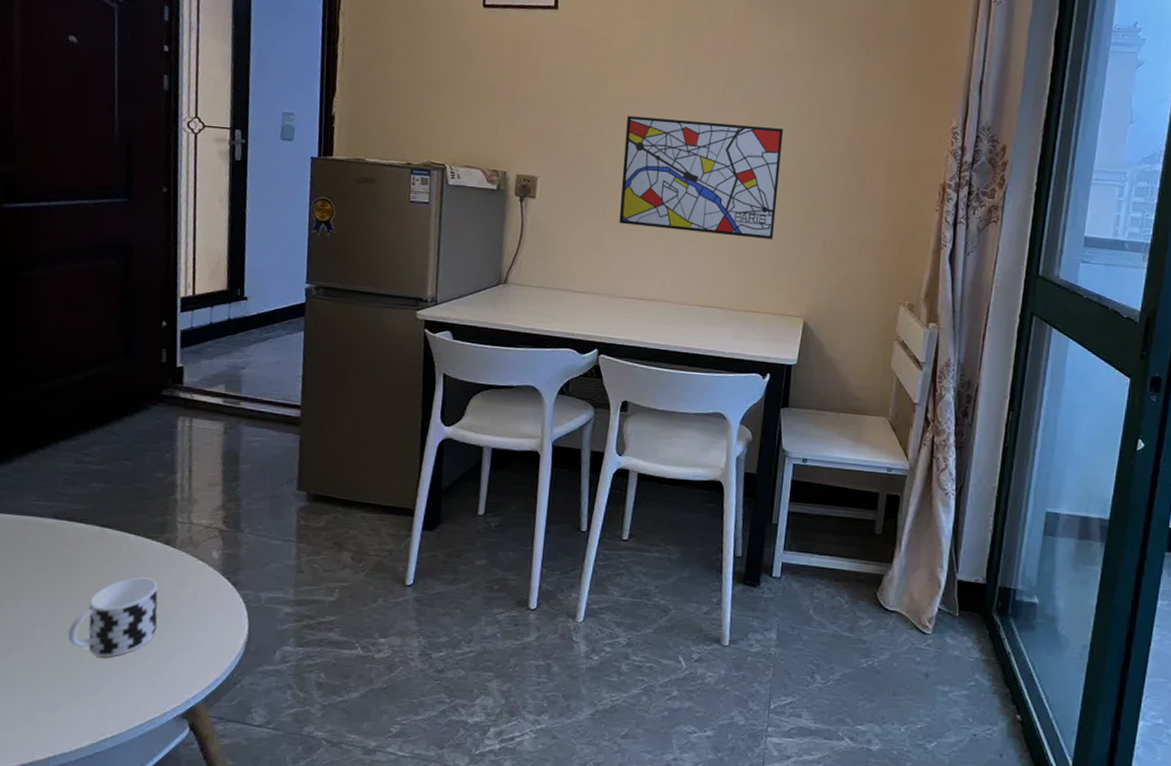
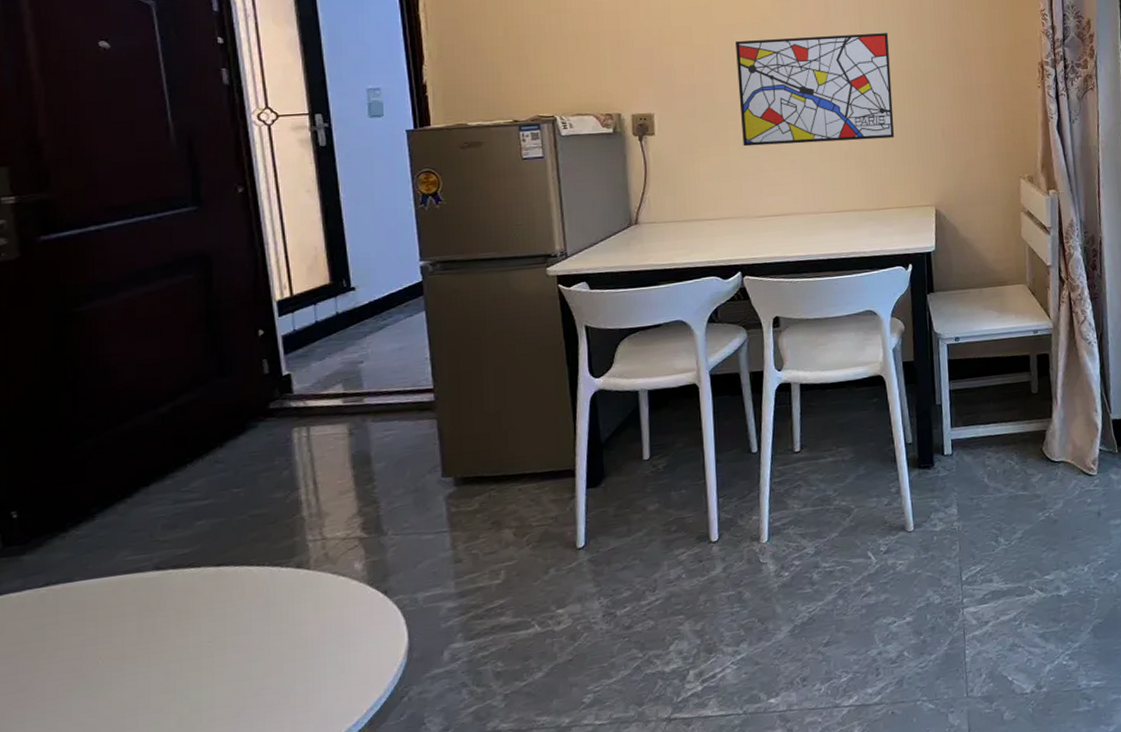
cup: present [68,577,158,658] -> none [192,608,300,709]

